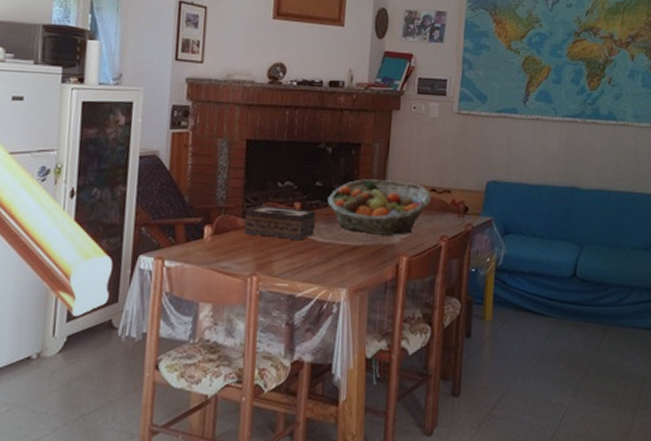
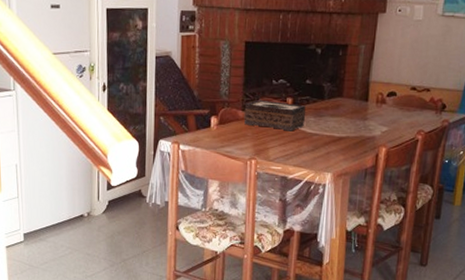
fruit basket: present [327,179,431,235] -> none [316,78,411,129]

